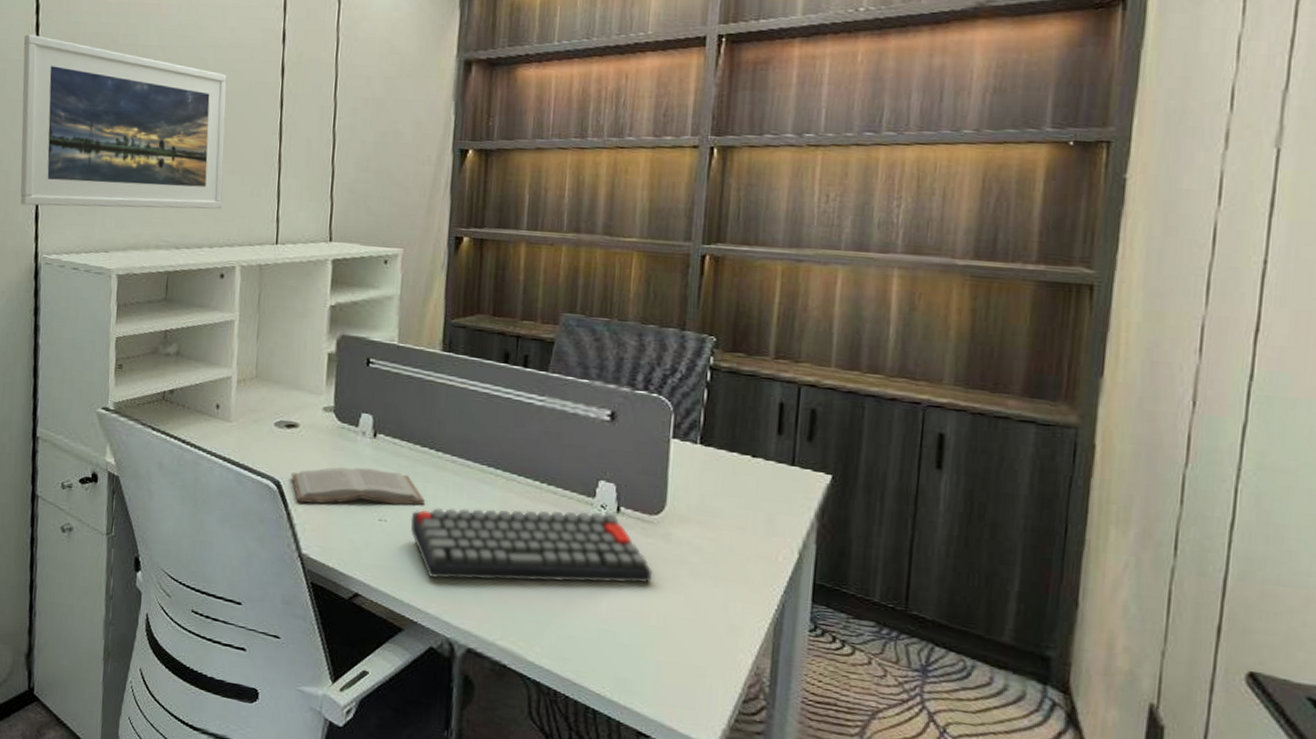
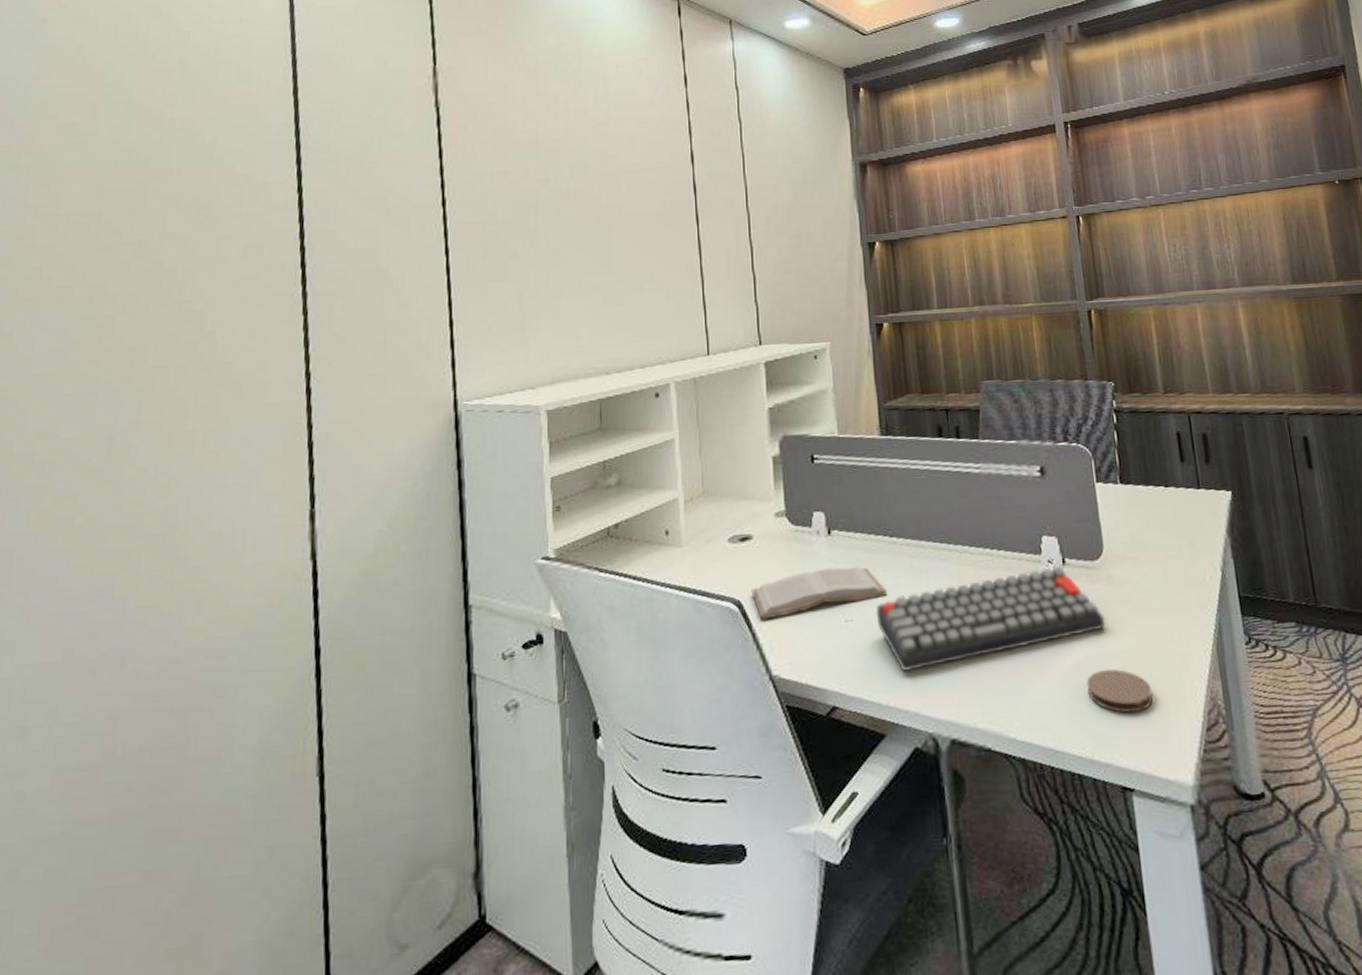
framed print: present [20,34,227,210] -> none [427,178,650,353]
coaster: none [618,620,690,668] -> present [1086,668,1153,713]

